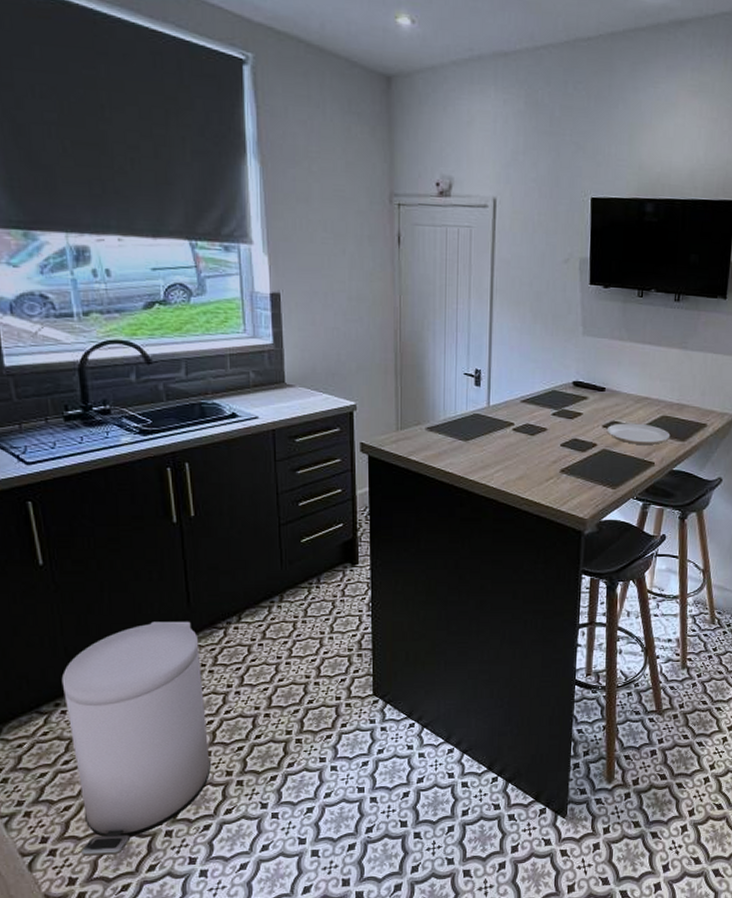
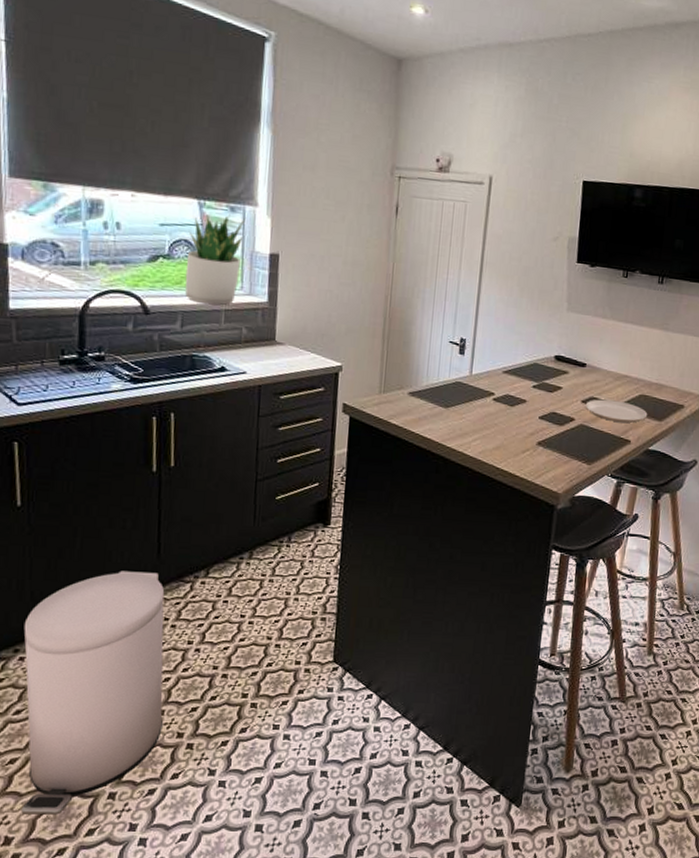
planter: none [183,254,242,350] -> present [185,214,247,305]

